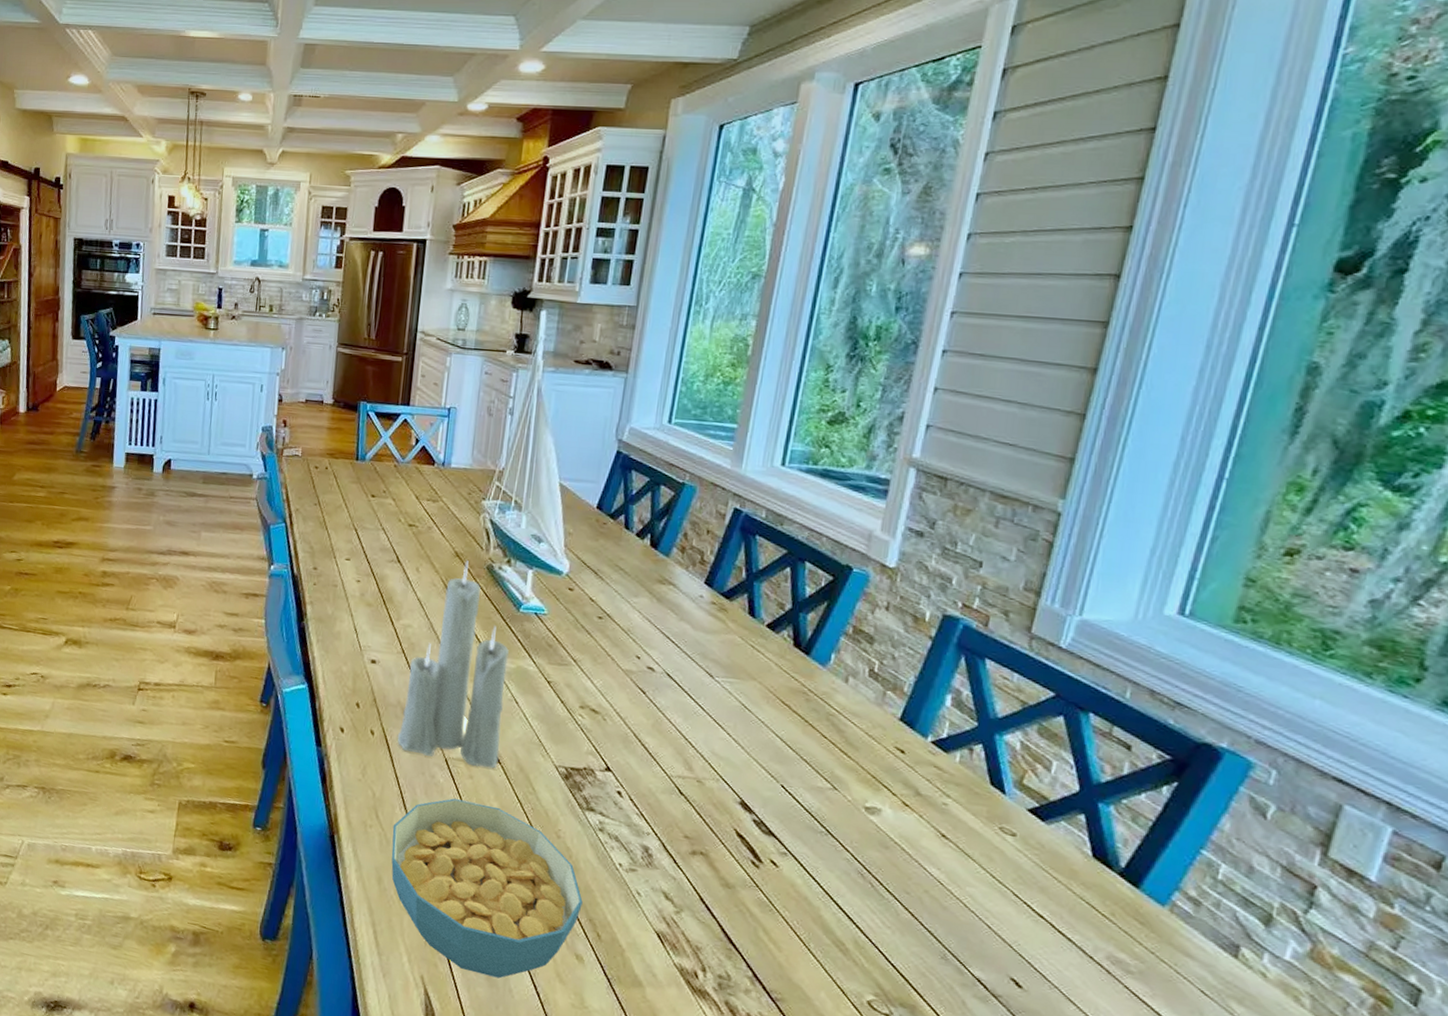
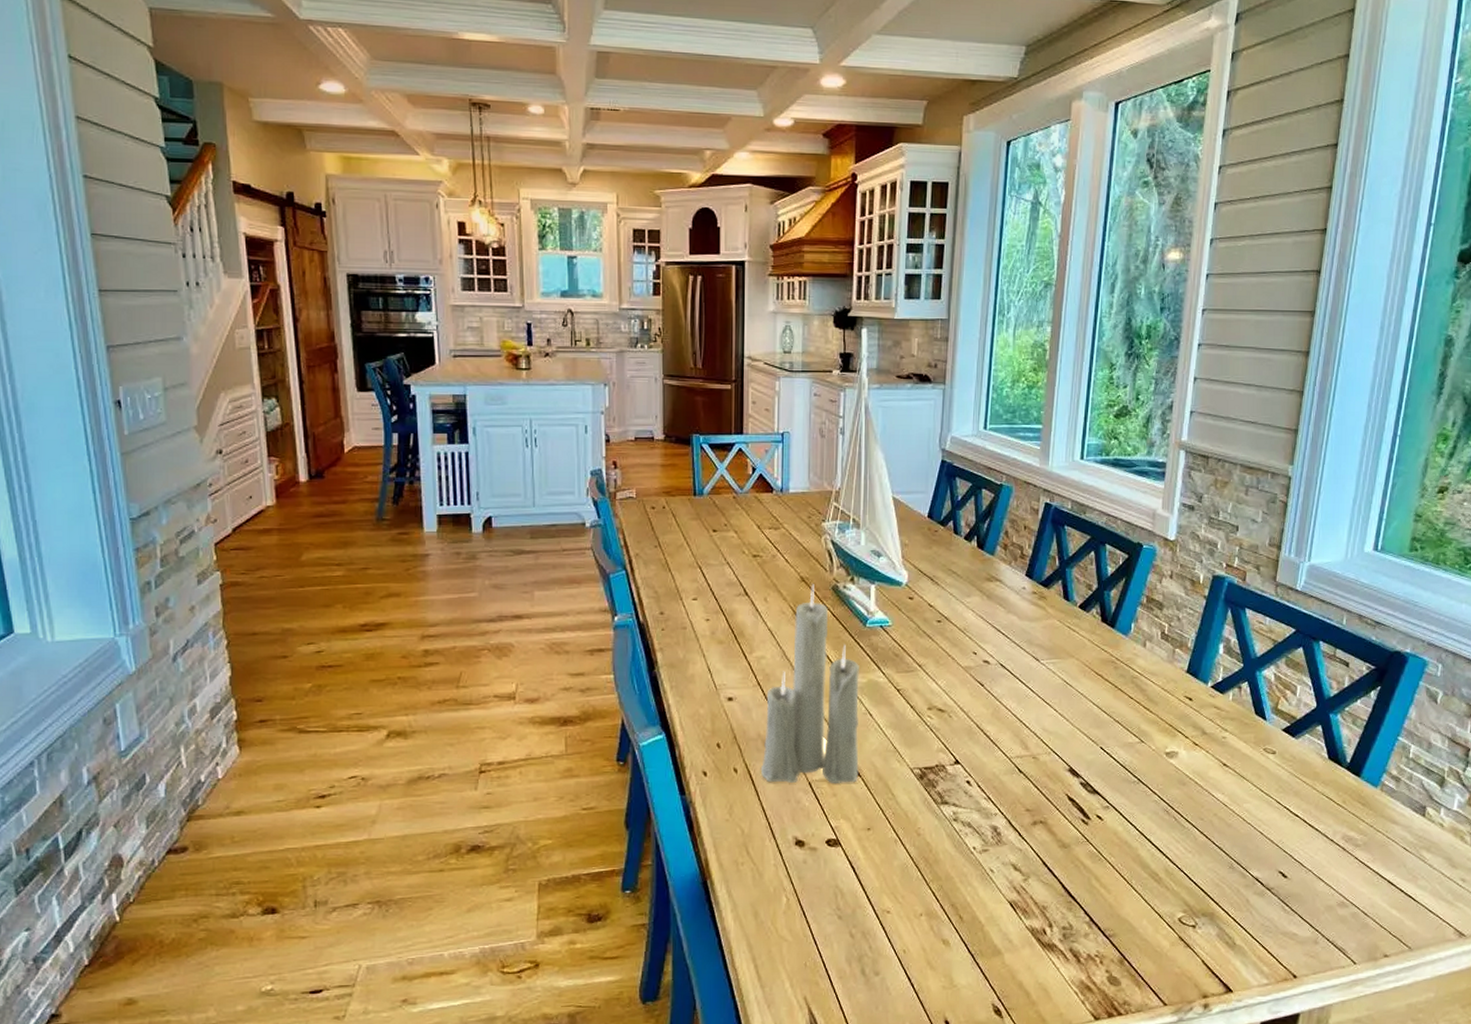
cereal bowl: present [391,798,583,979] -> none [764,818,945,981]

